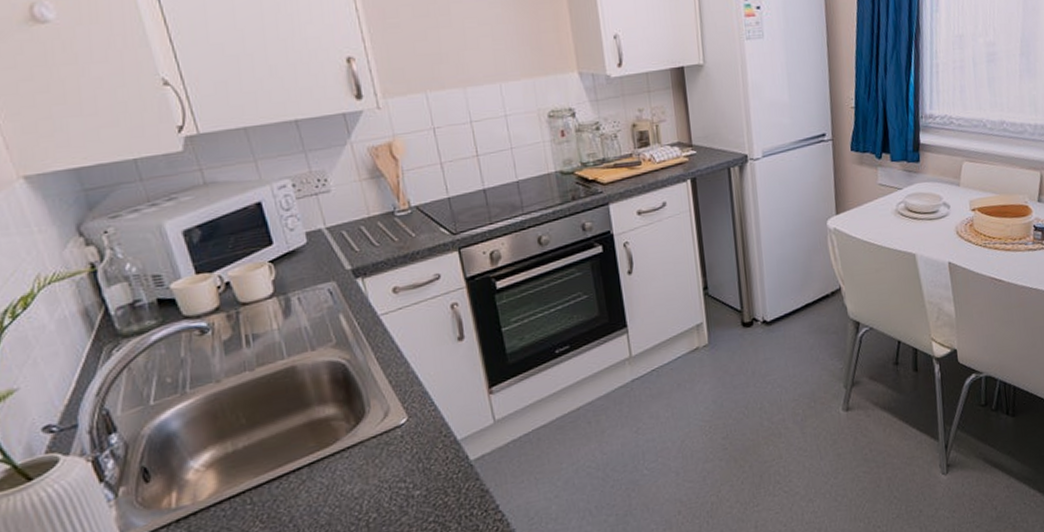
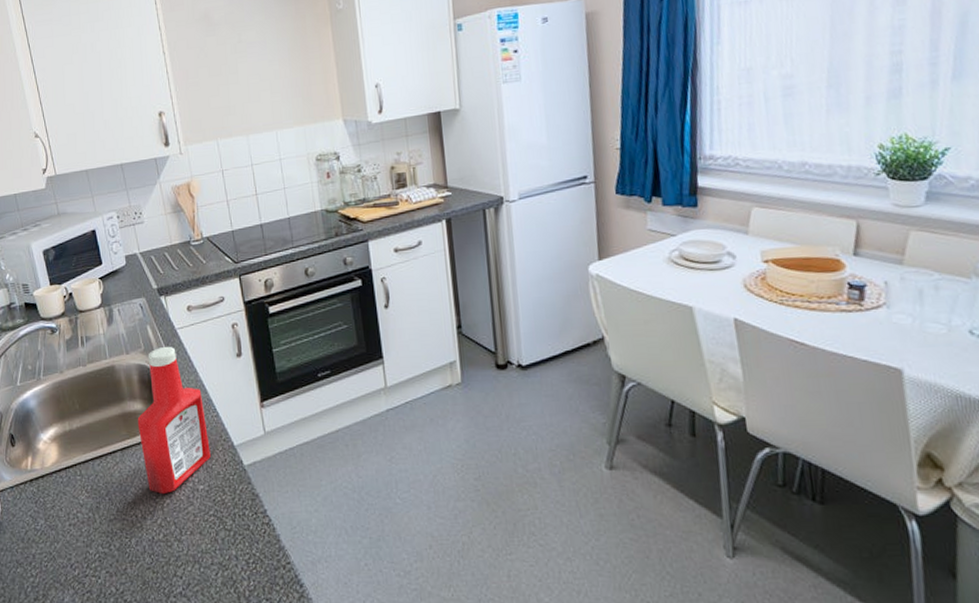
ketchup bottle: none [329,336,428,509] -> present [137,346,211,495]

